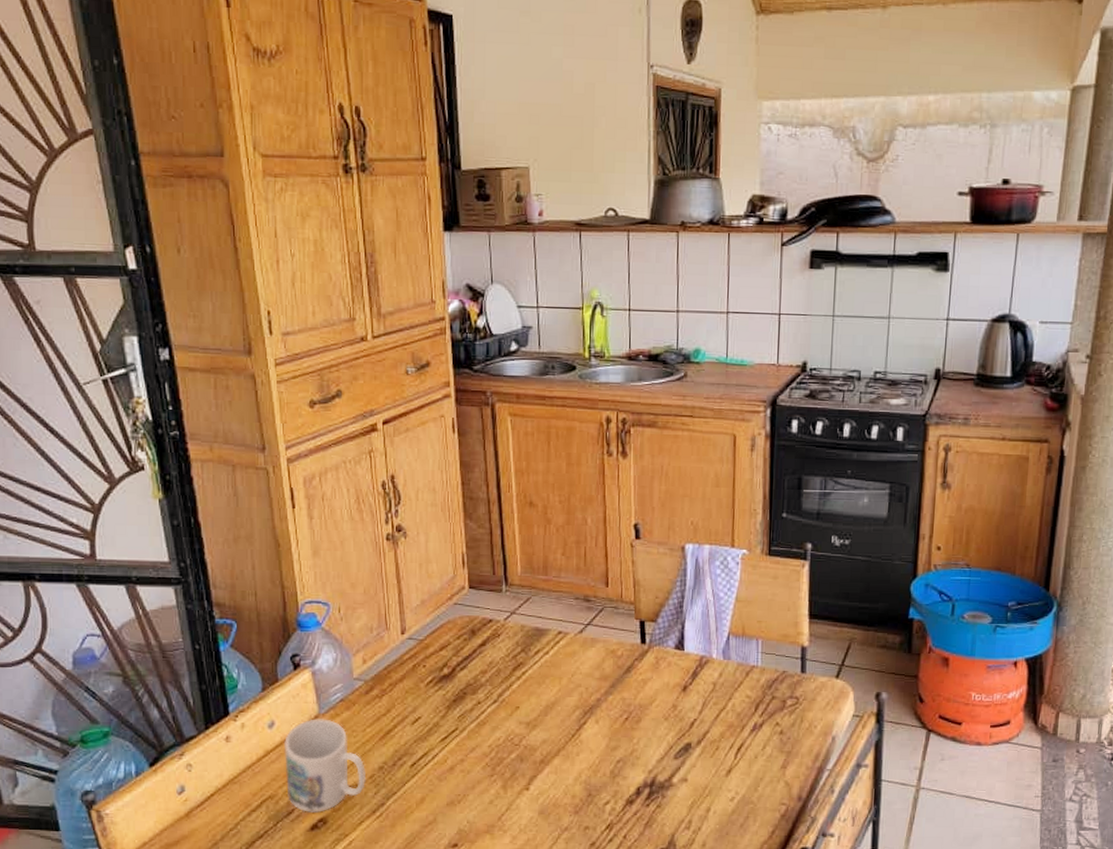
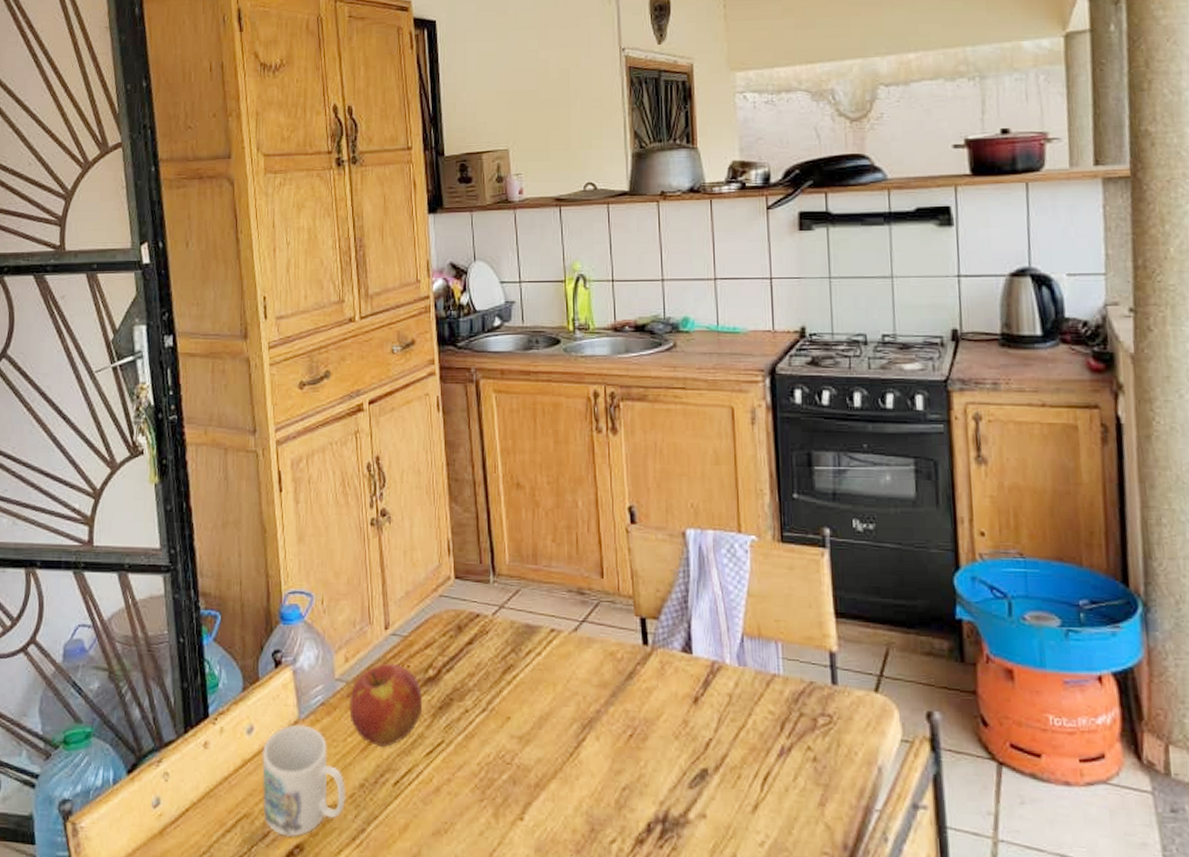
apple: none [368,663,438,736] -> present [349,663,423,748]

